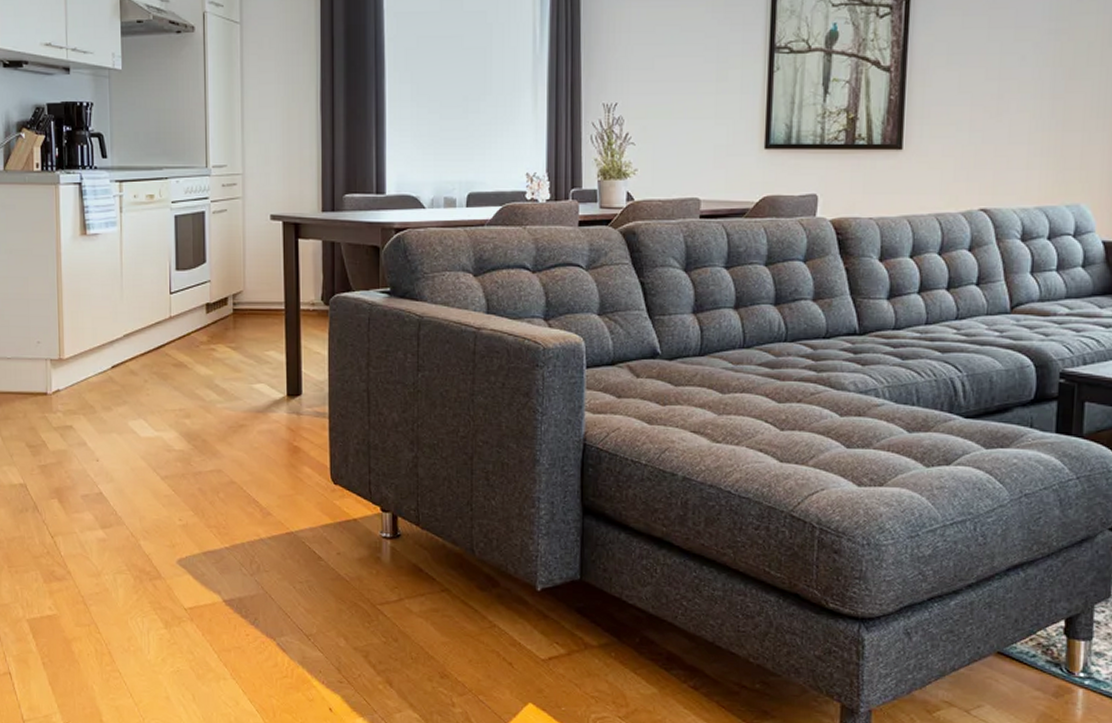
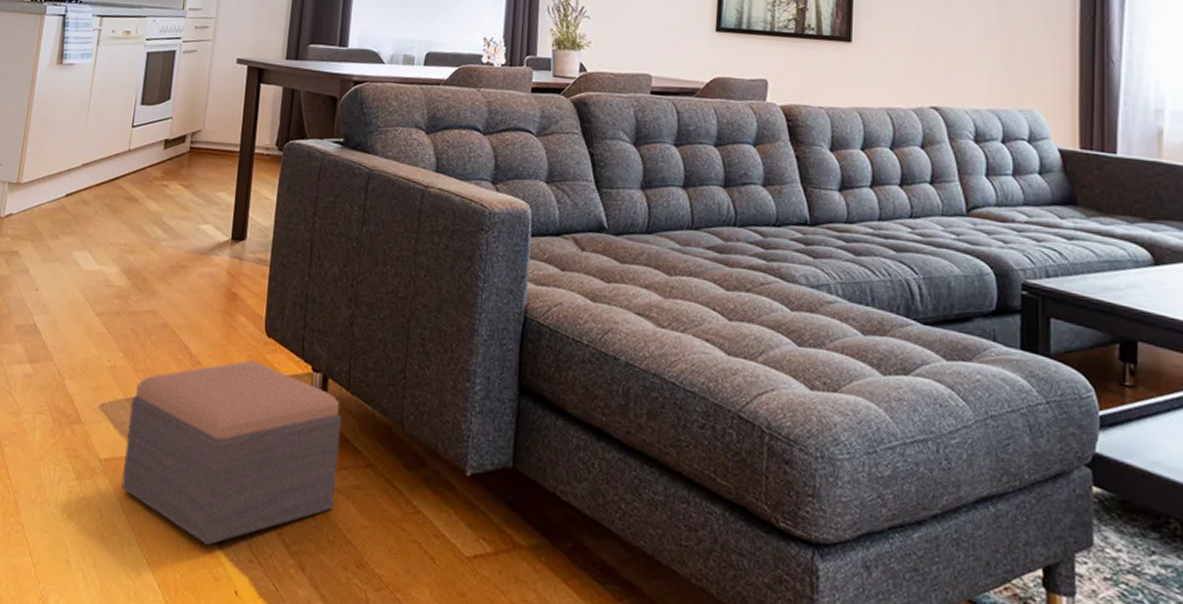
footstool: none [208,507,414,673] -> present [121,360,342,546]

